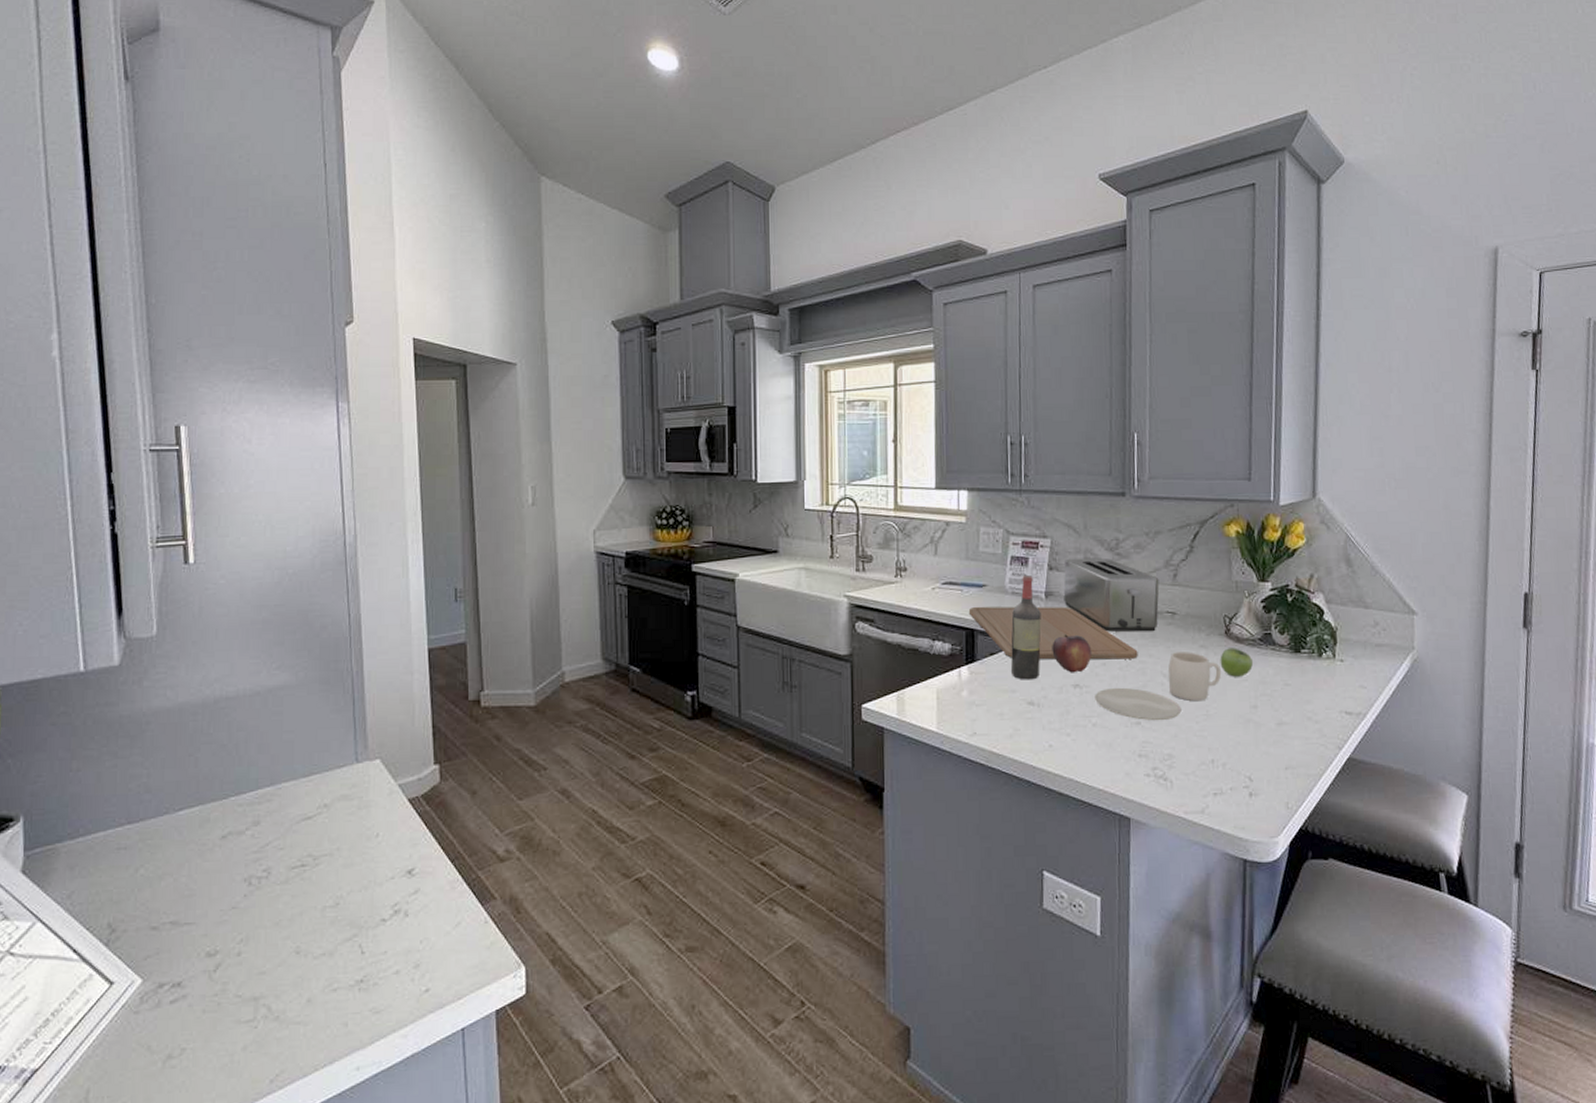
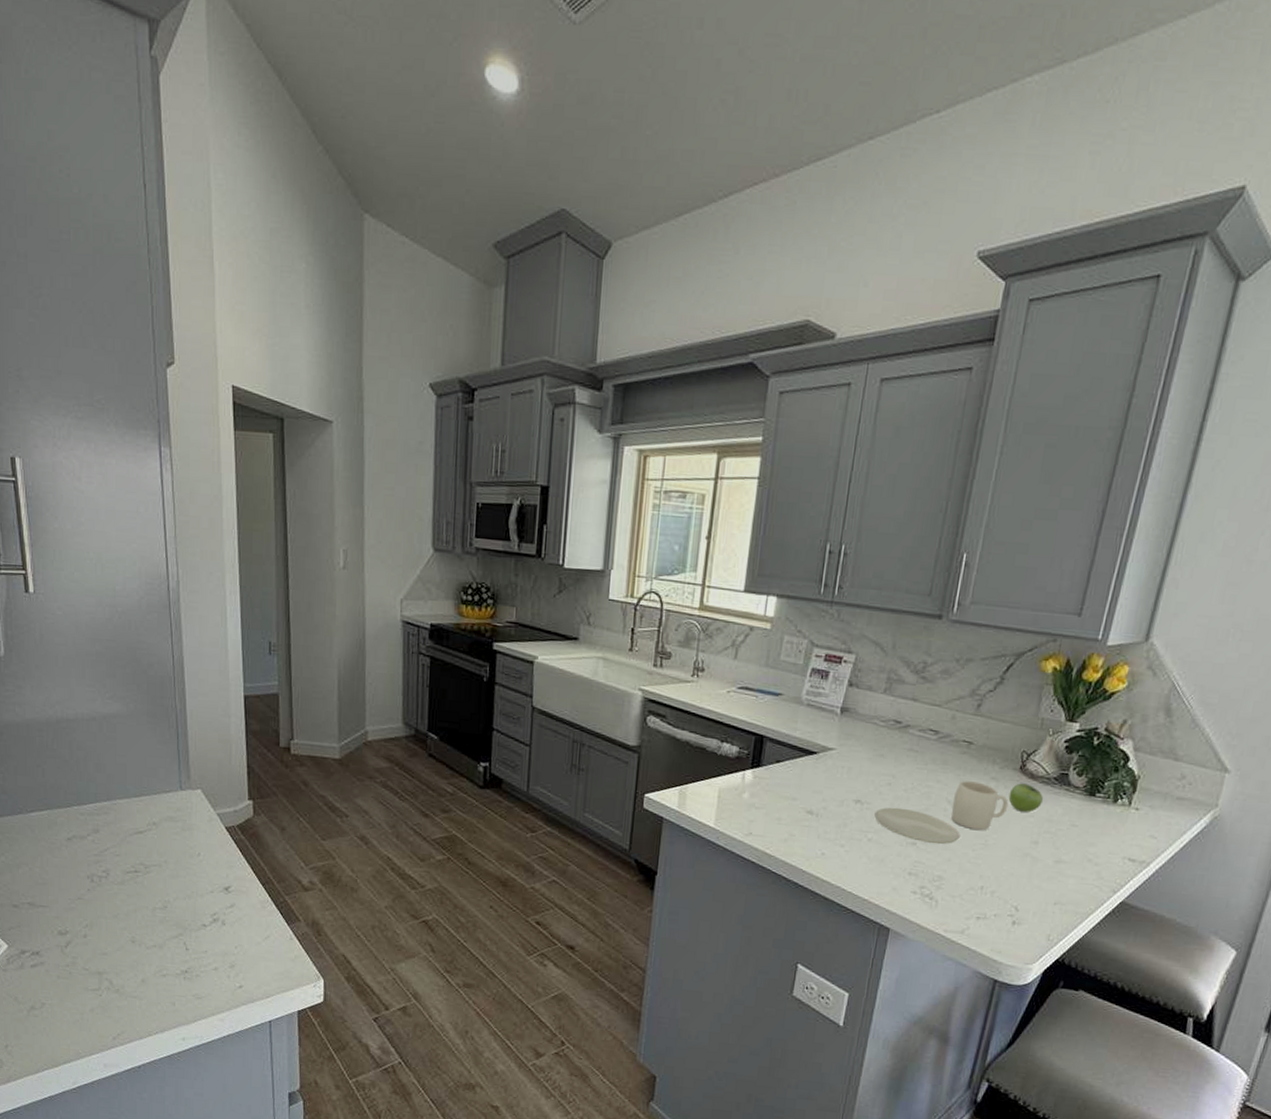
chopping board: present [968,606,1138,660] -> none [760,714,926,783]
wine bottle: present [1010,574,1042,680] -> none [794,688,834,791]
fruit: present [1052,634,1092,673] -> none [839,751,879,789]
toaster: present [1063,558,1160,632] -> none [859,676,962,759]

